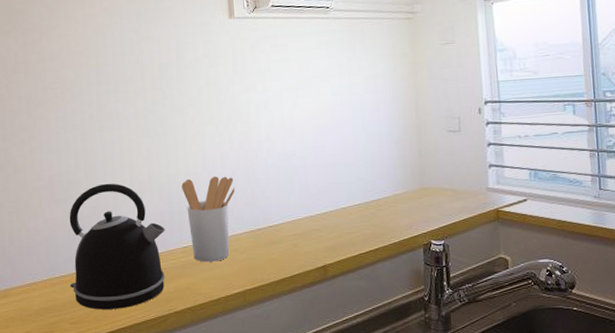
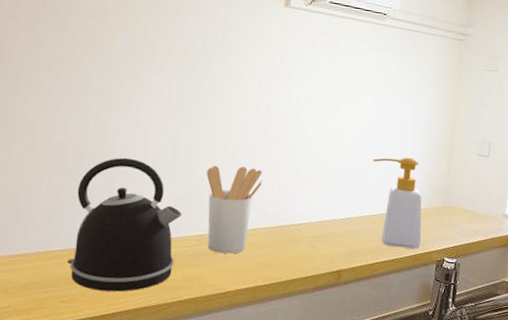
soap bottle: none [340,144,404,236] -> present [373,157,422,249]

